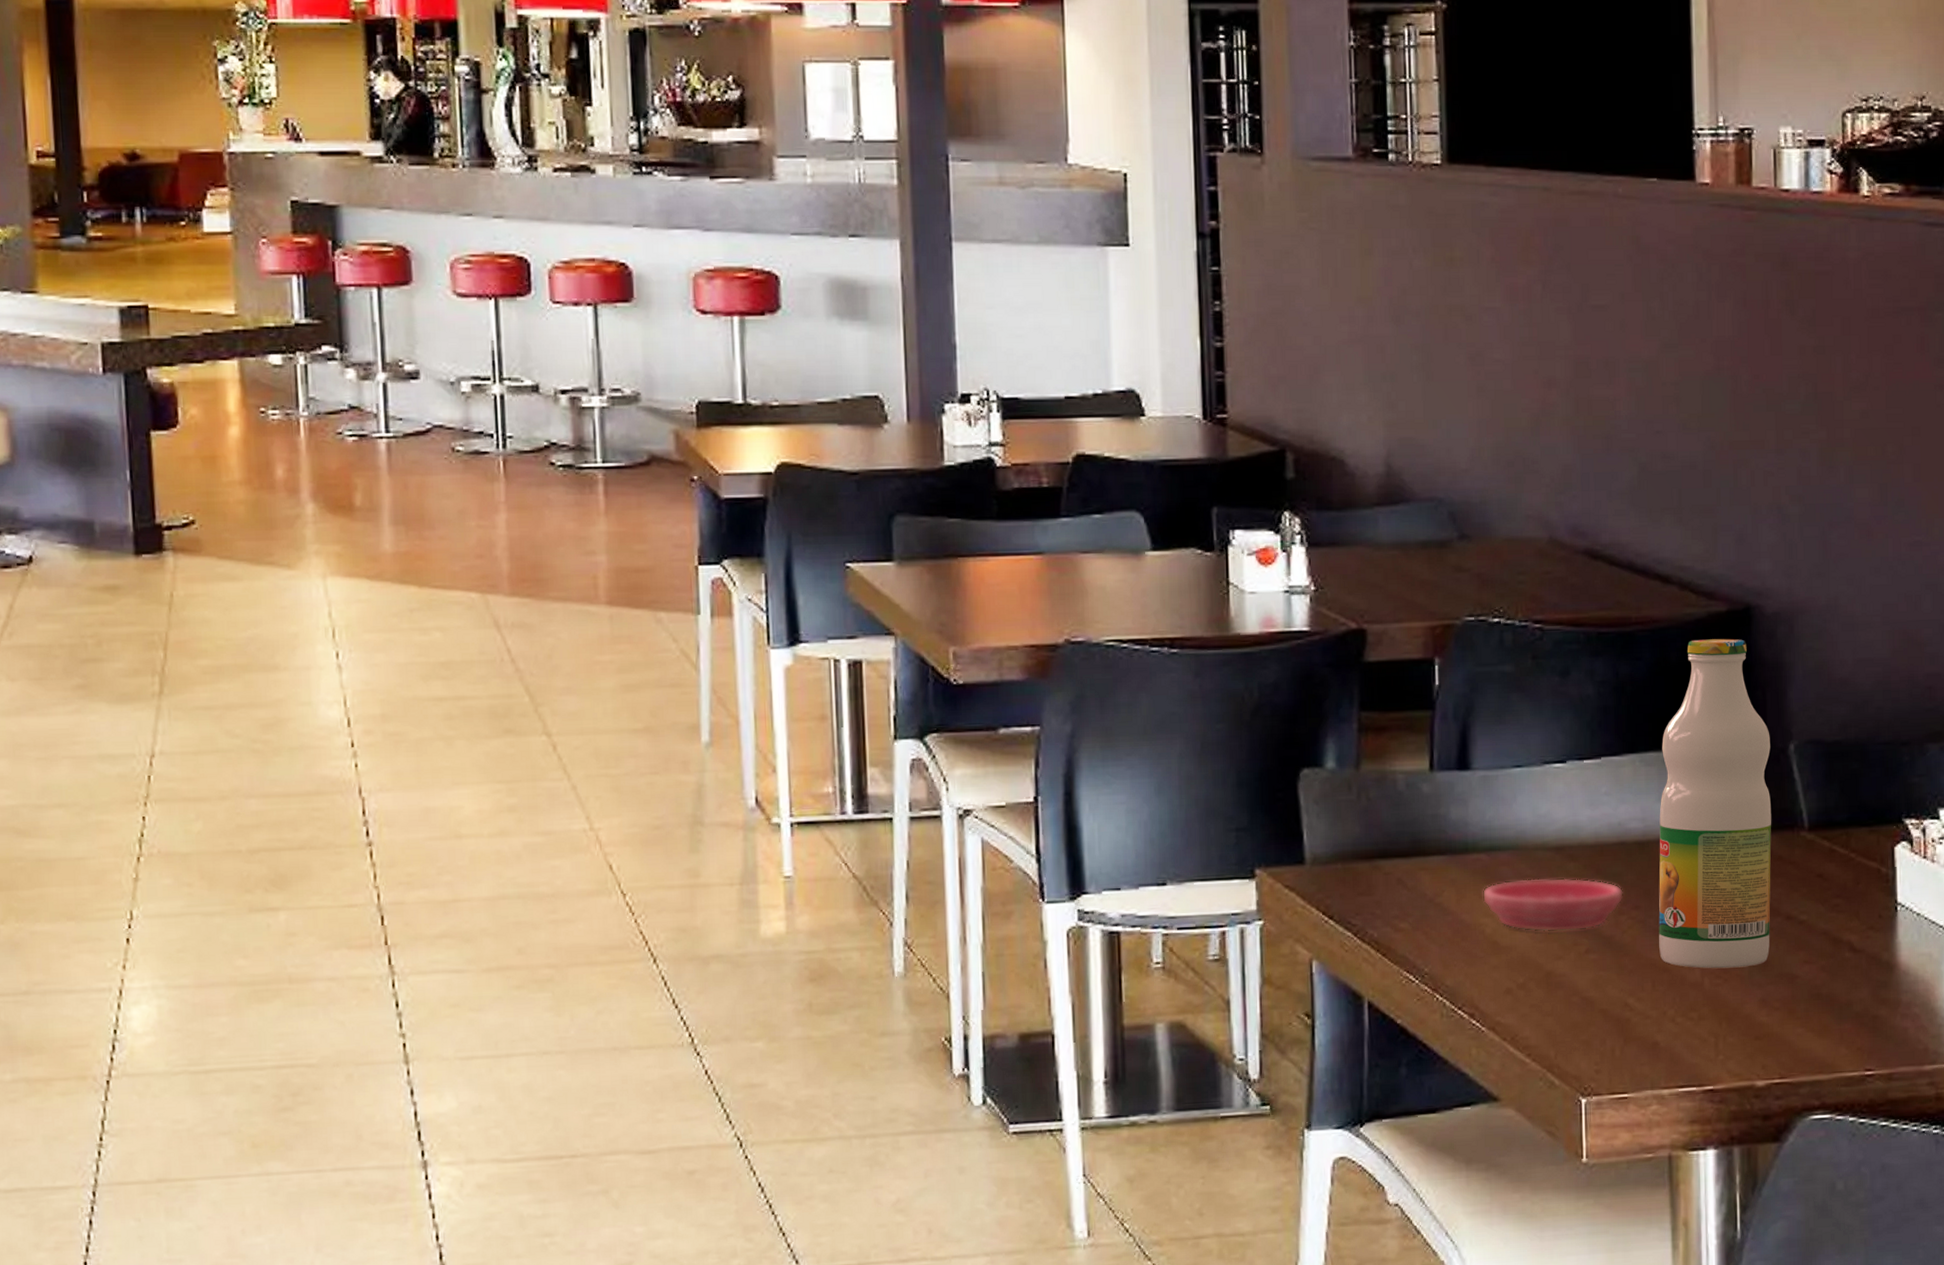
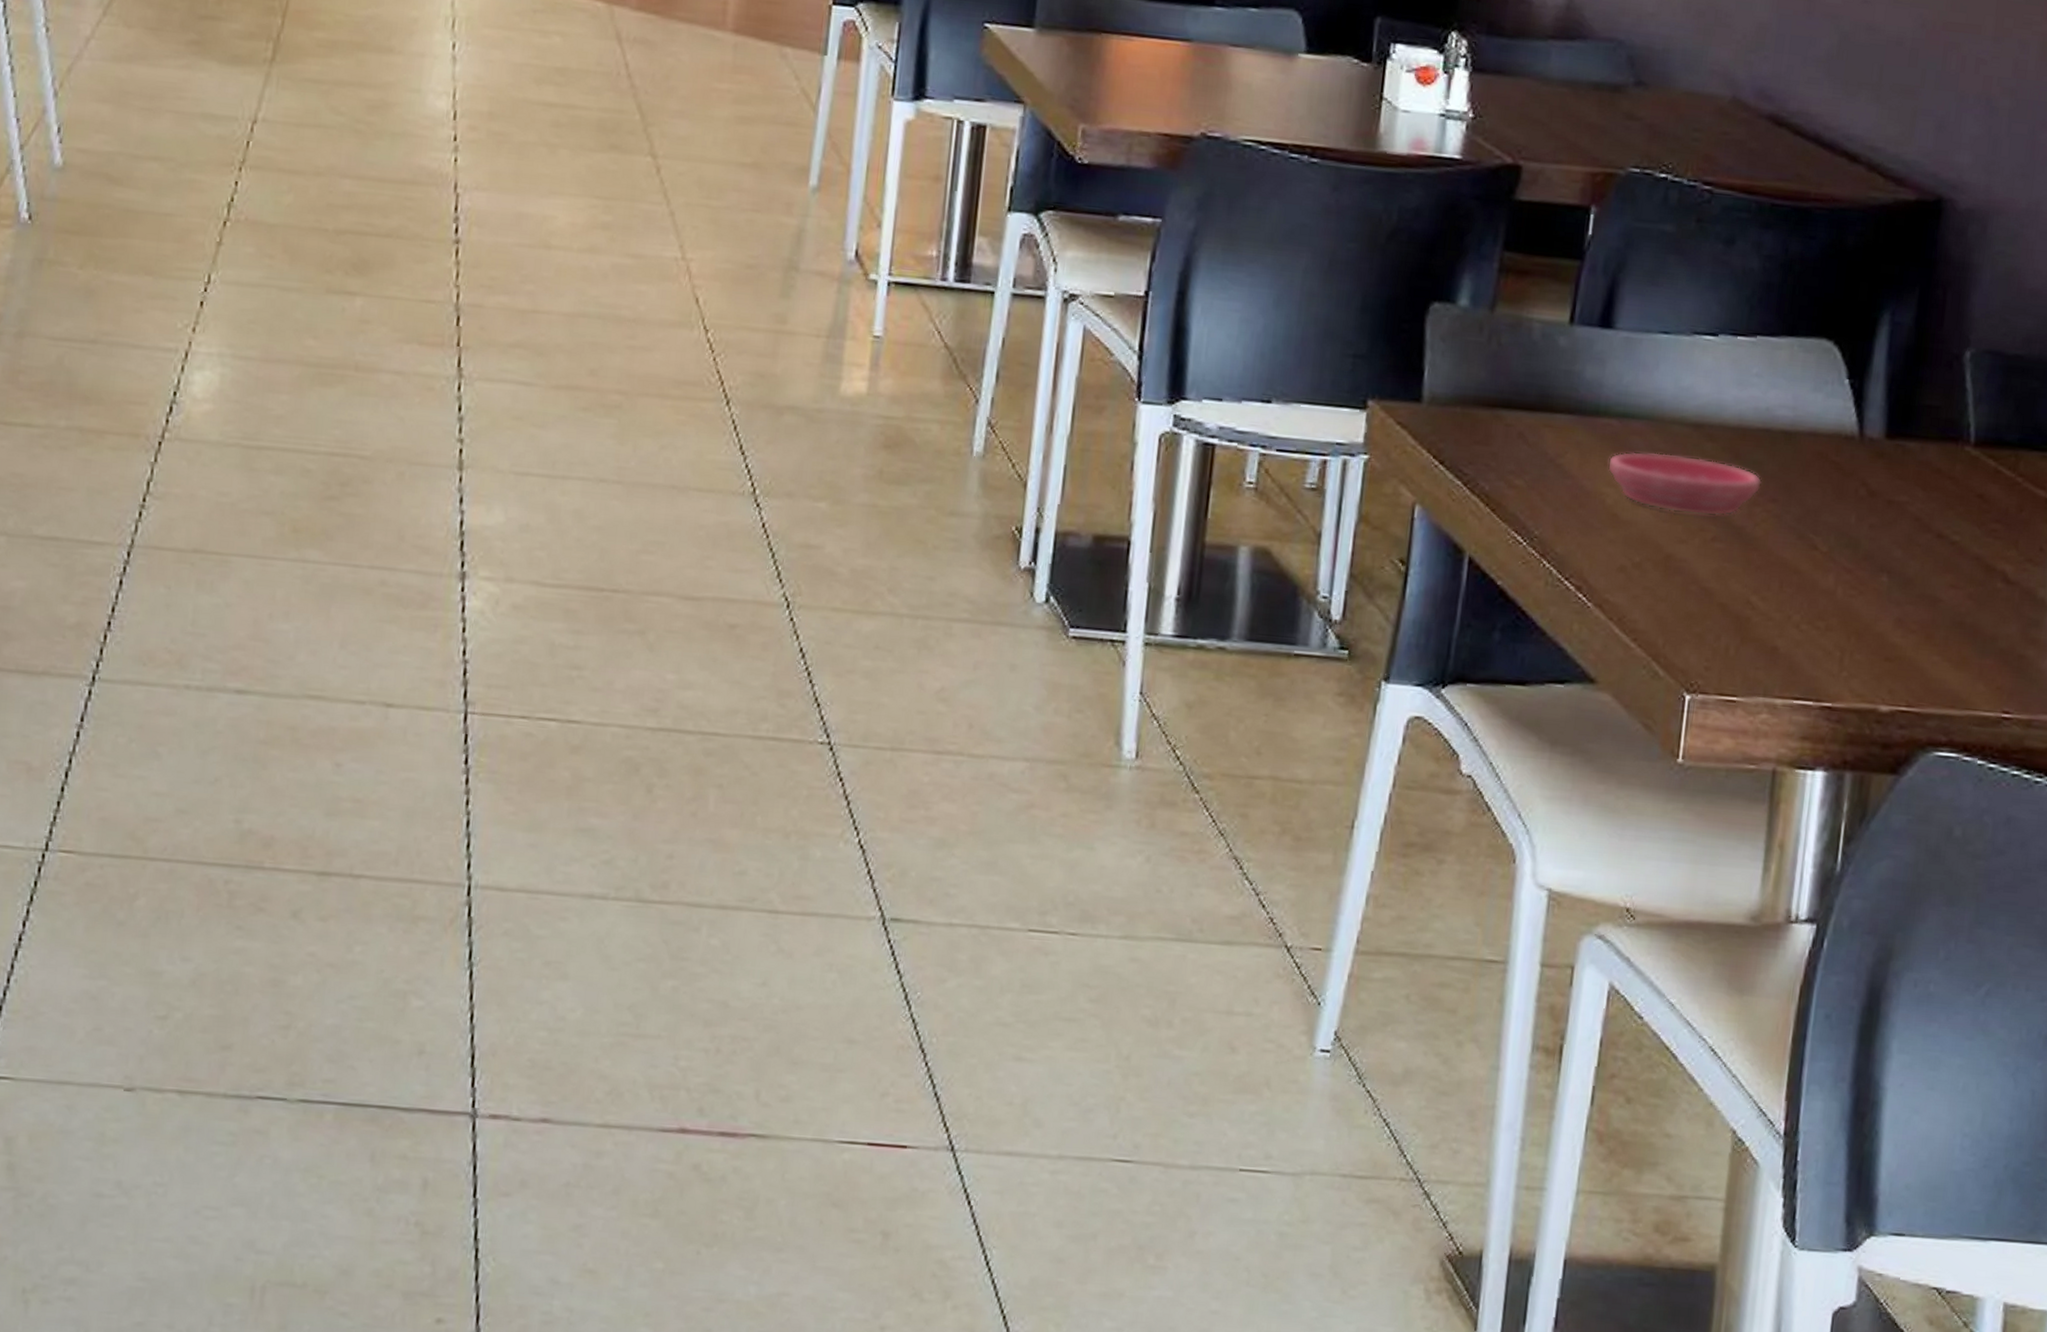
bottle: present [1658,638,1772,969] -> none [1792,226,1946,582]

